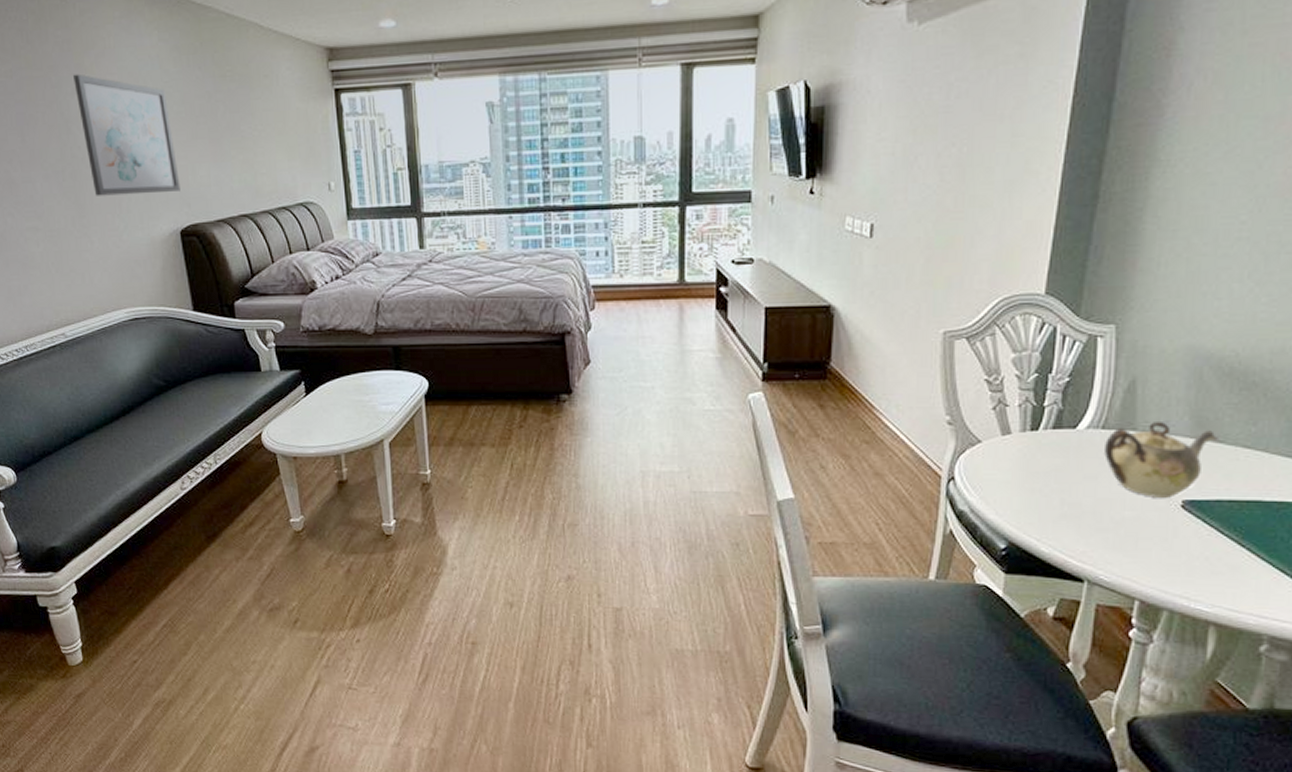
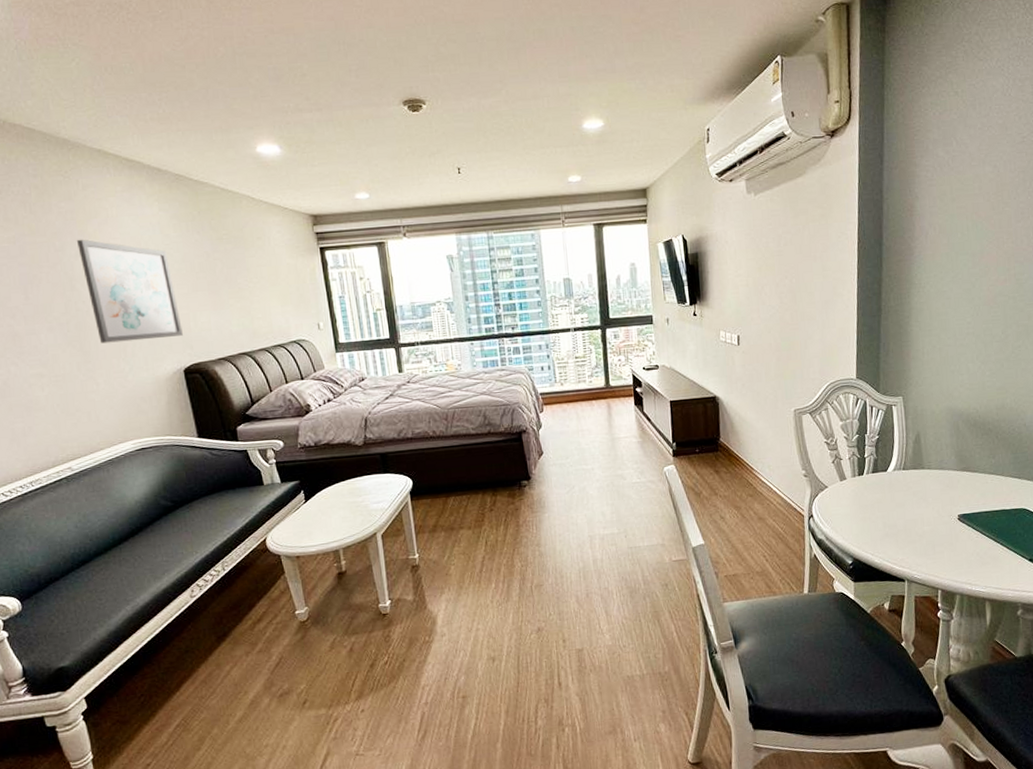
teapot: present [1104,422,1218,498] -> none [906,461,974,515]

